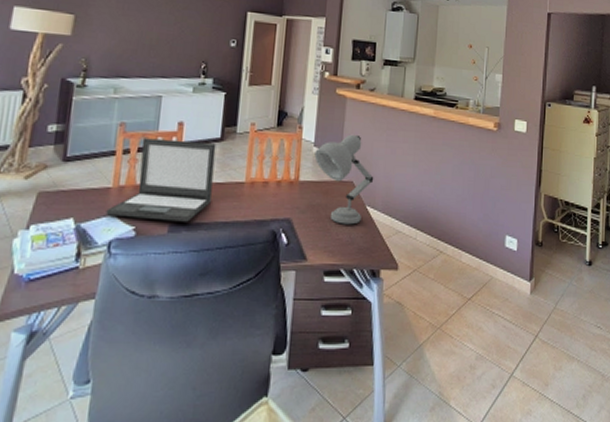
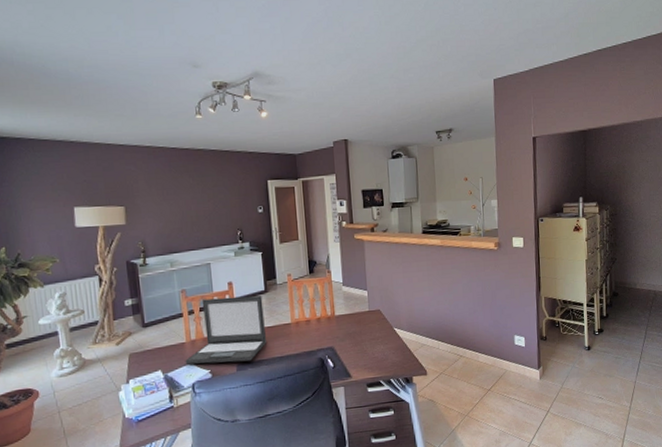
desk lamp: present [314,134,374,225] -> none [344,270,397,346]

